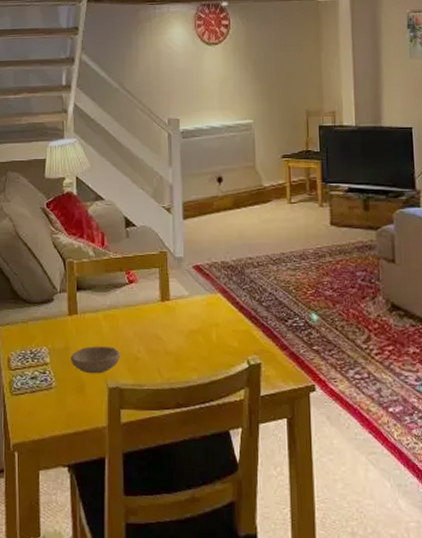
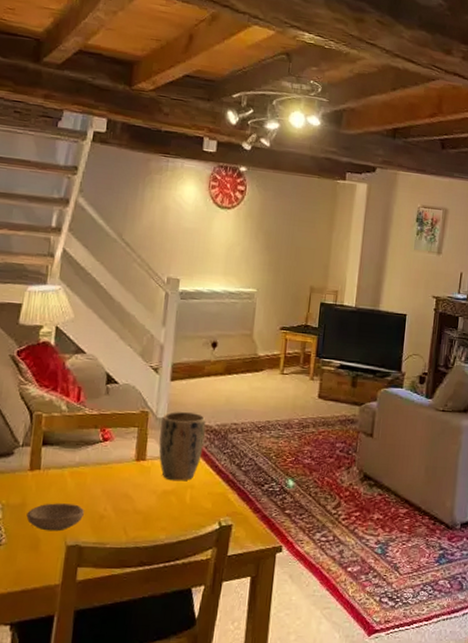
plant pot: none [180,249,222,320] -> present [159,411,206,481]

